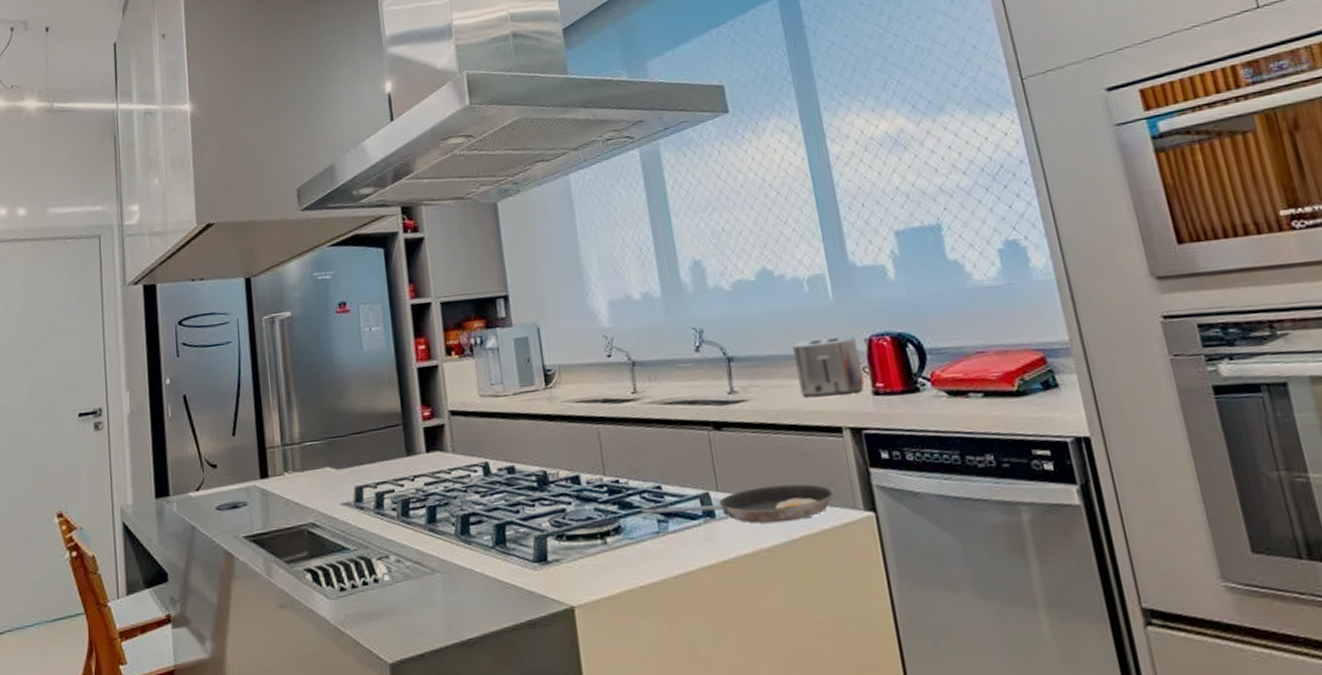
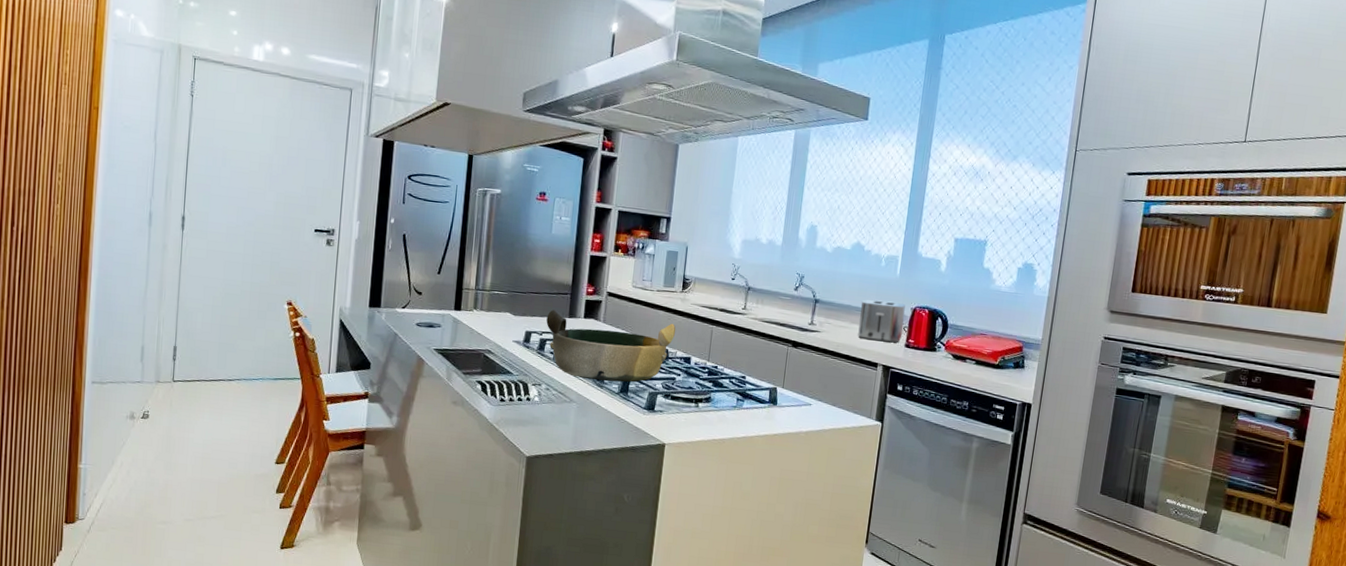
cooking pot: none [378,433,551,536] -> present [546,309,676,383]
frying pan: present [641,483,835,524] -> none [727,389,860,418]

